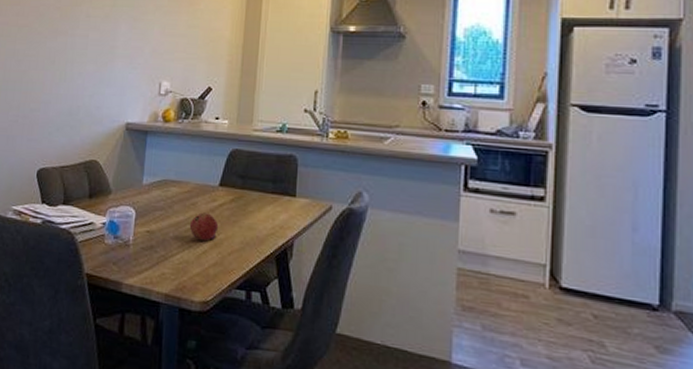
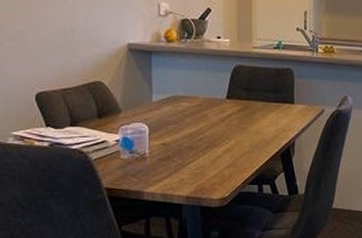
fruit: present [189,212,219,241] -> none [202,123,229,148]

